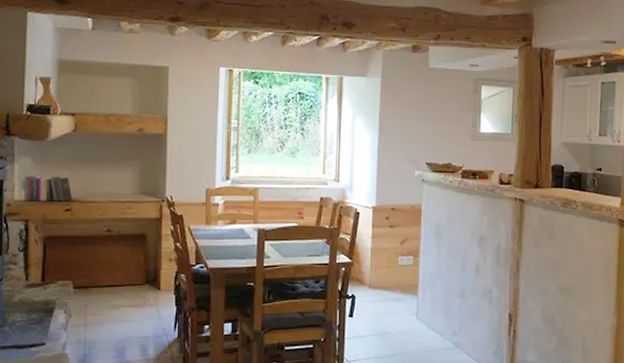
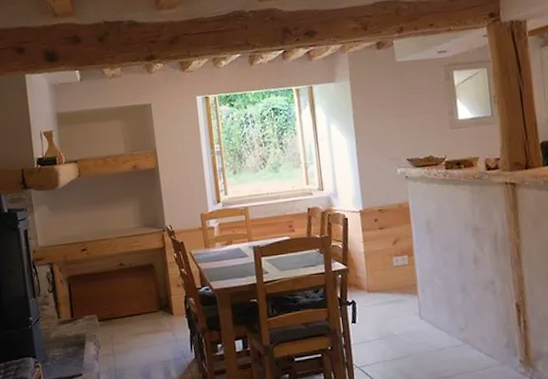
books: present [20,175,73,202] -> none [41,220,86,247]

